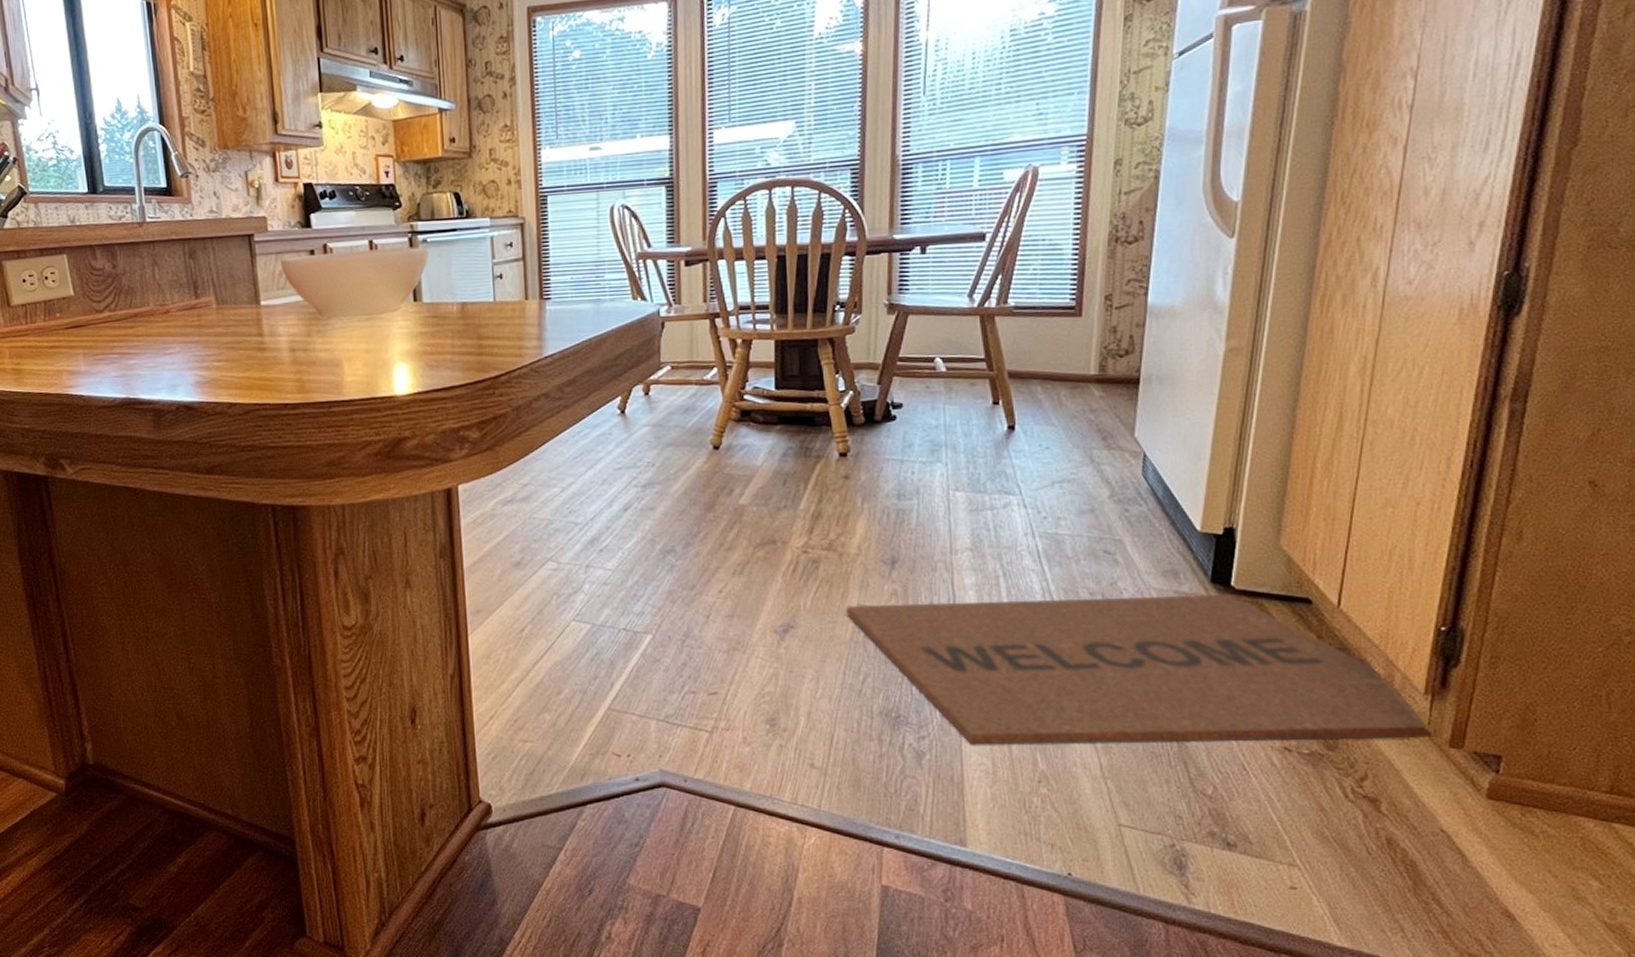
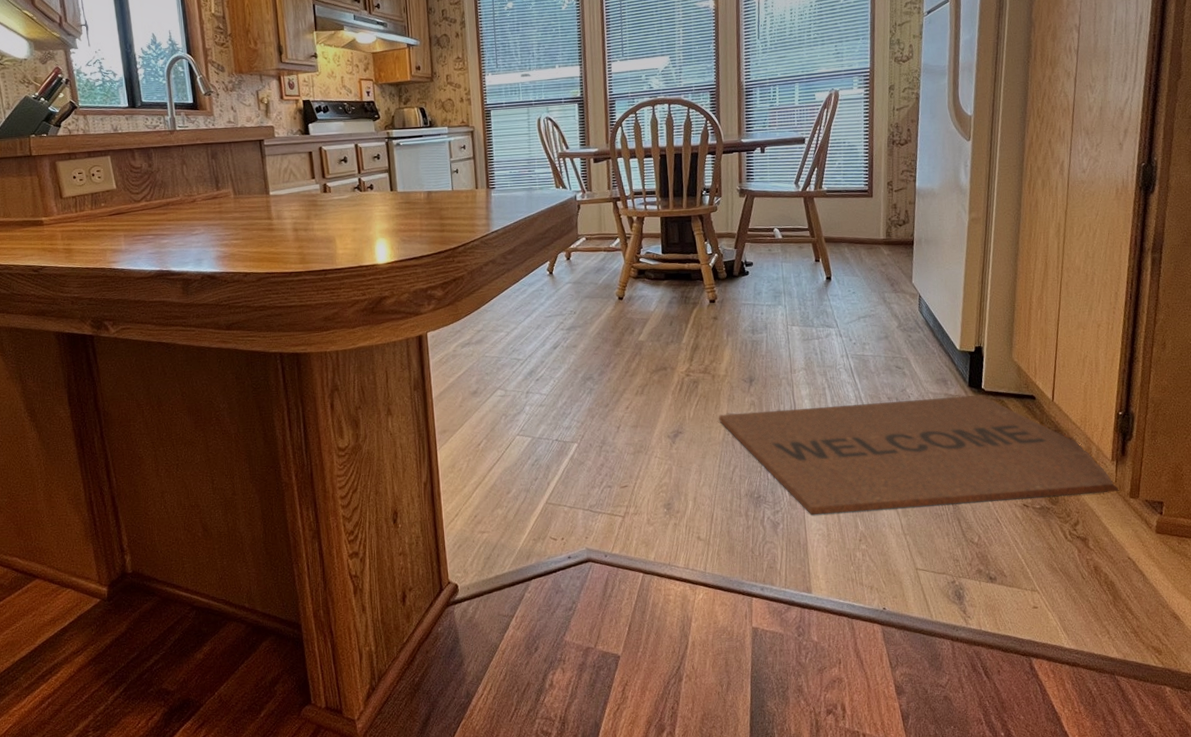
bowl: present [280,246,429,318] -> none [285,148,402,204]

